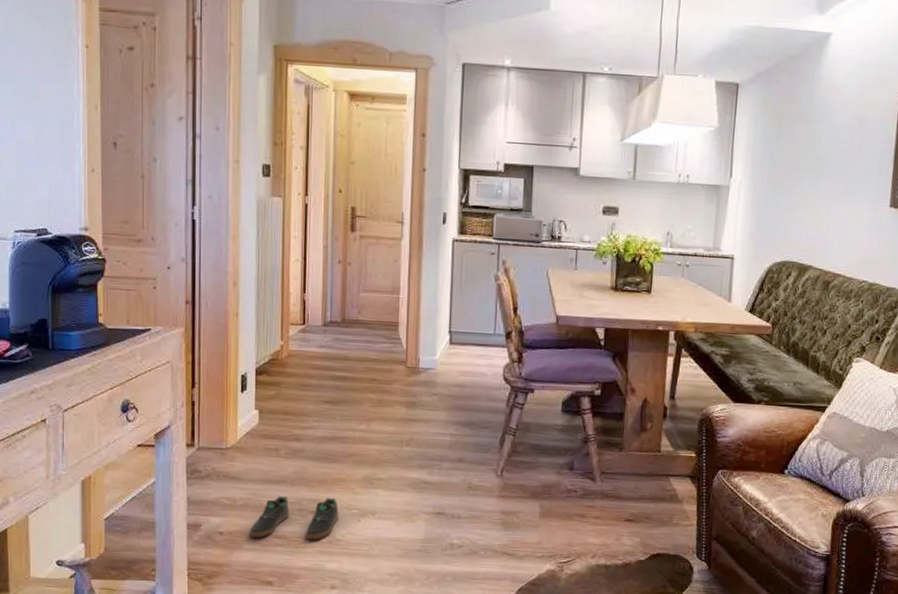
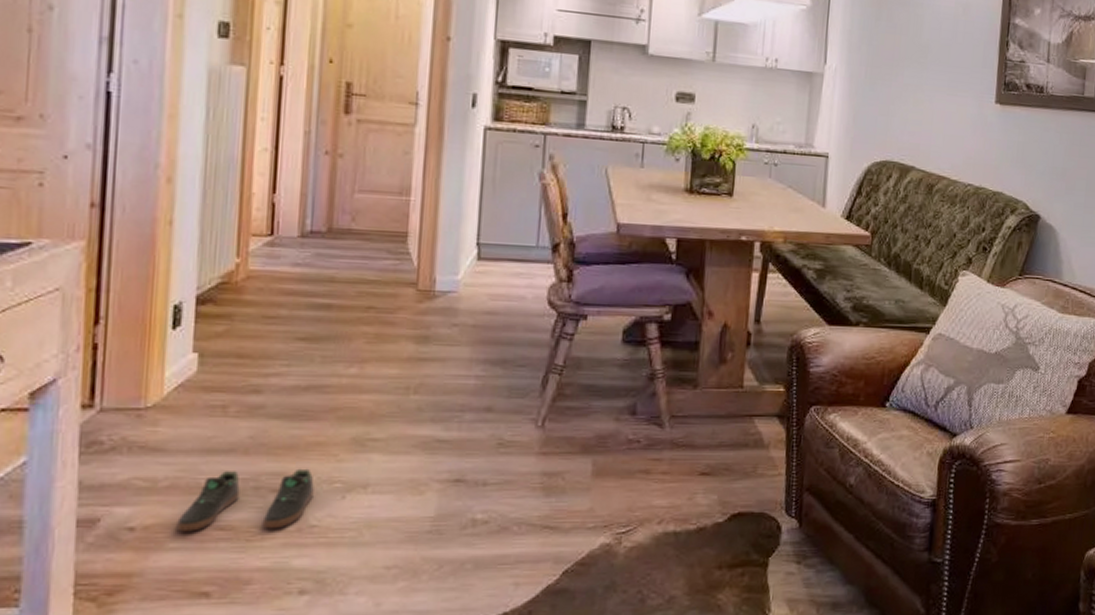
toaster: present [492,212,546,244] -> none [536,95,605,135]

